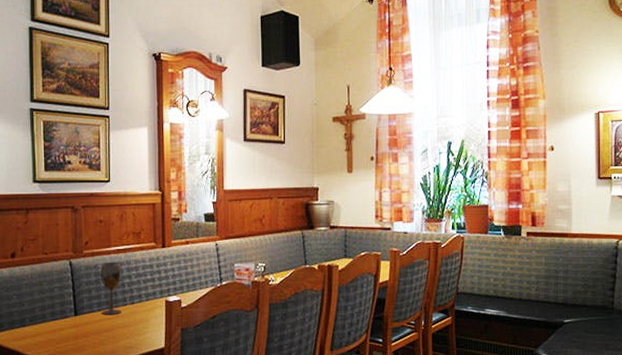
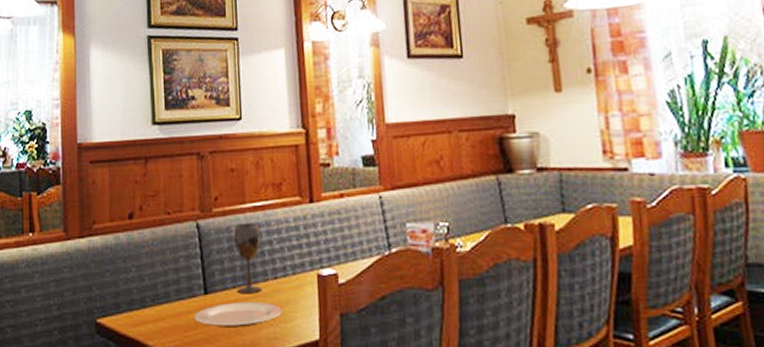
plate: none [66,320,137,340] -> present [194,301,282,327]

